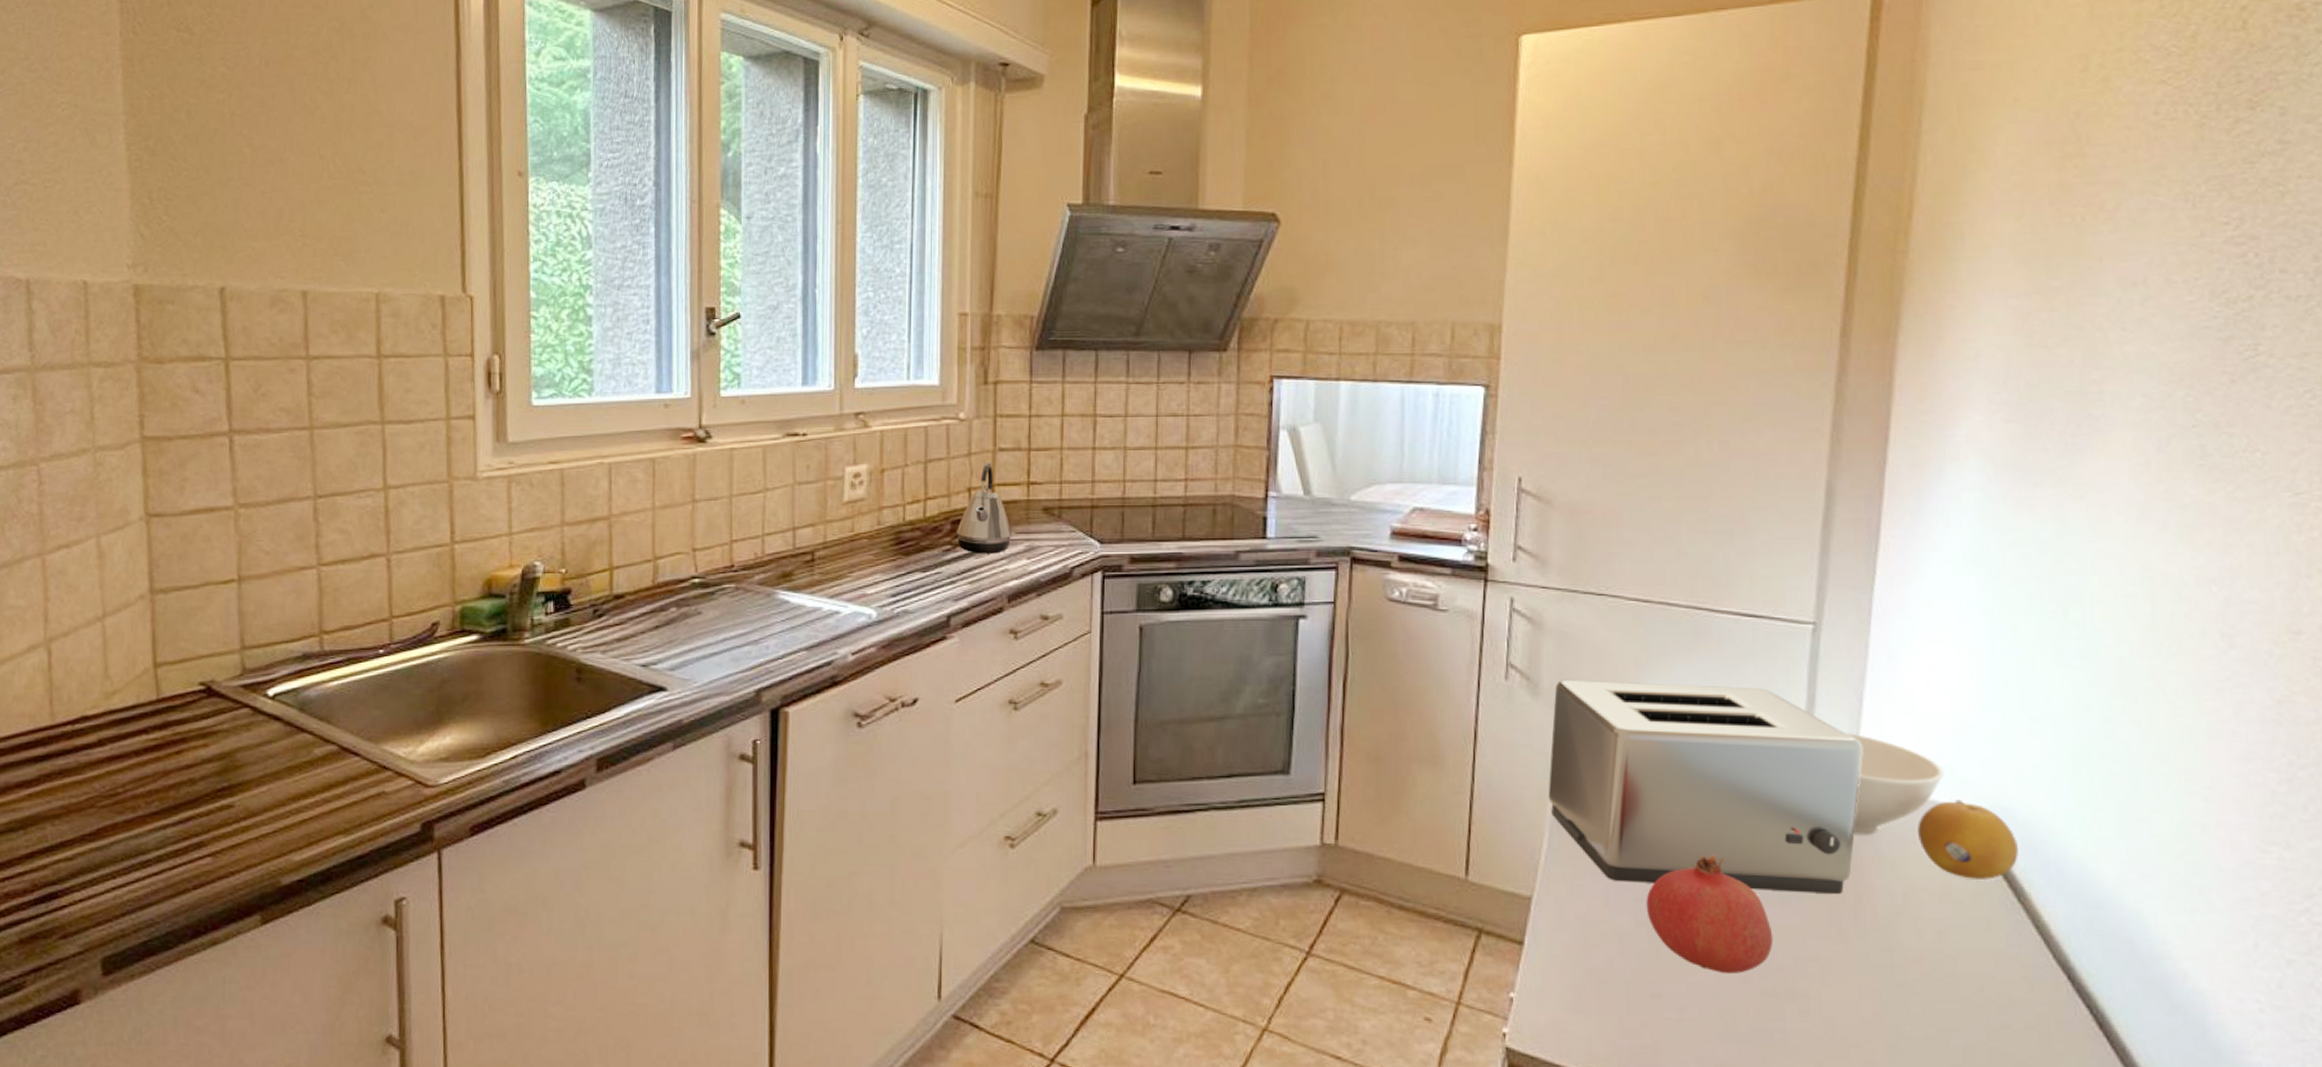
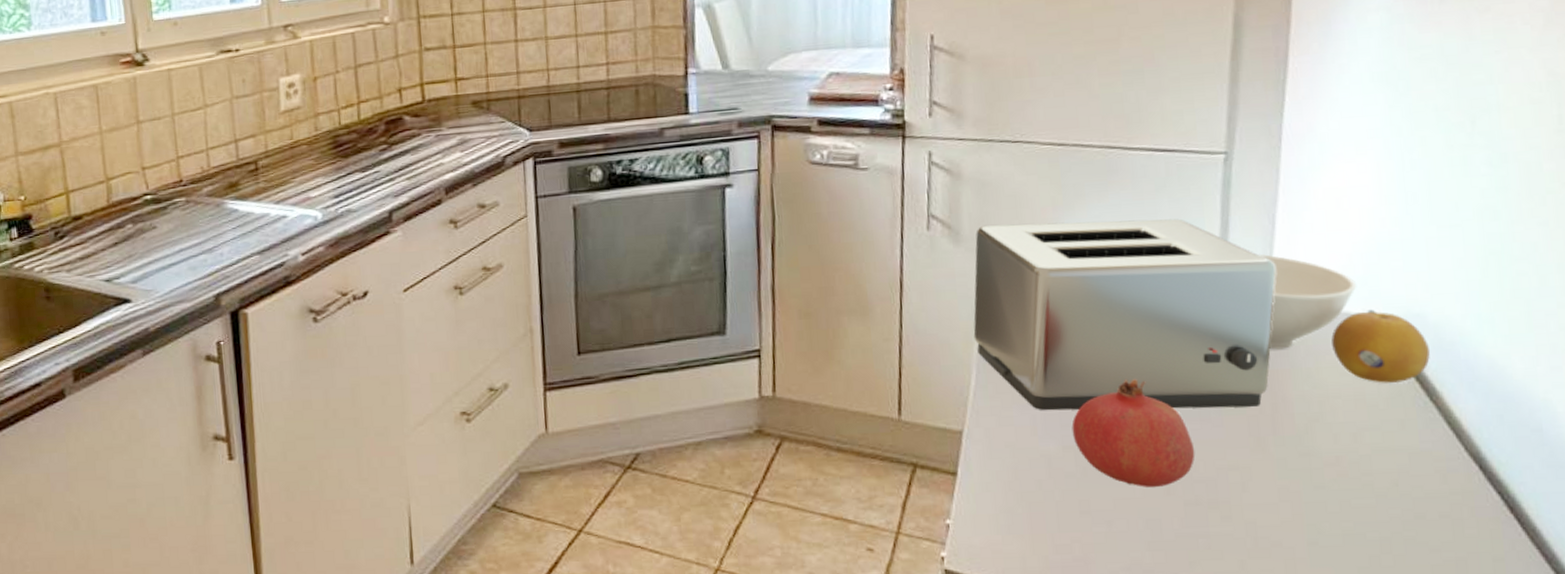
kettle: present [956,462,1012,554] -> none [390,62,445,151]

